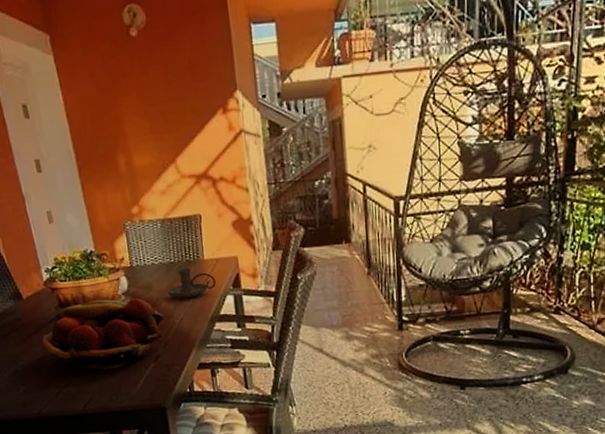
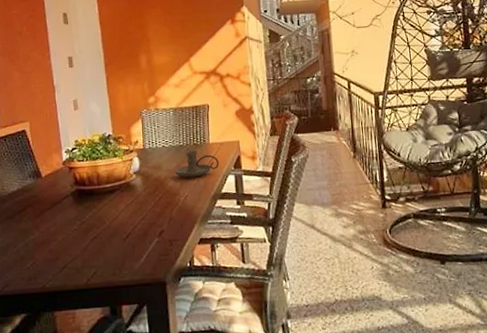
fruit basket: present [41,298,164,370] -> none [54,177,170,245]

